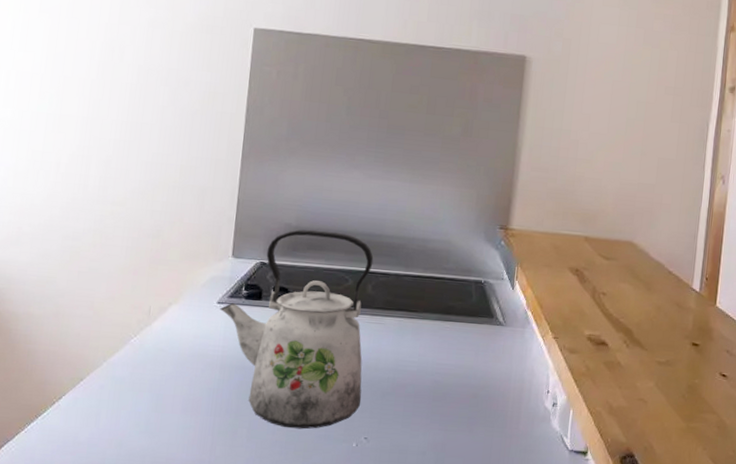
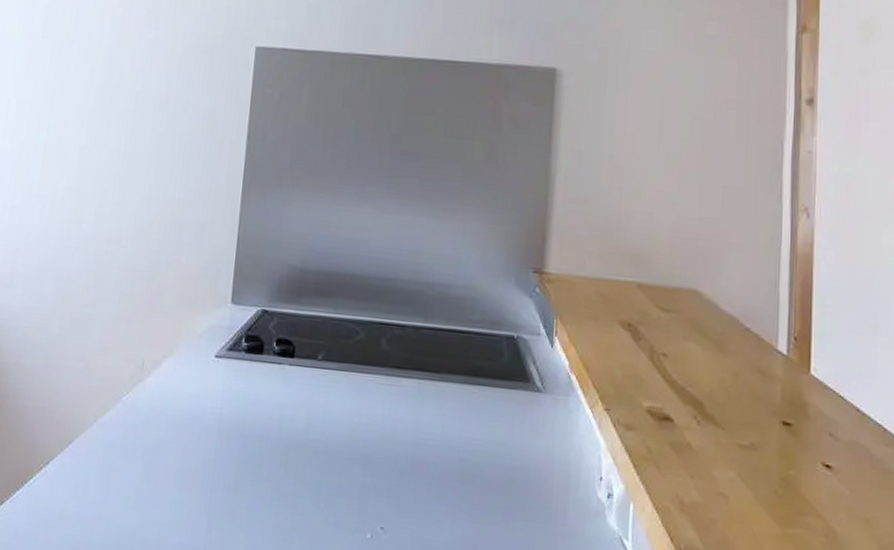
kettle: present [220,229,374,429] -> none [218,272,388,514]

